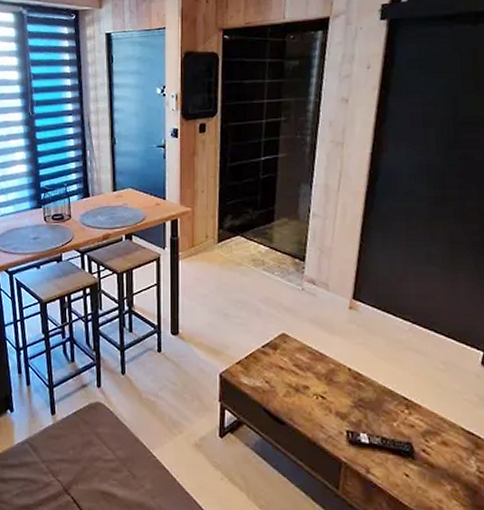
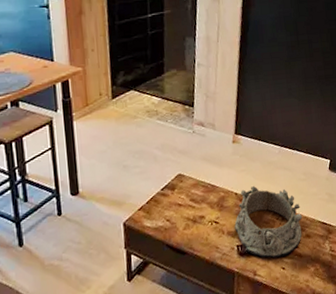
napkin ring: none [345,363,438,460] -> present [234,185,303,258]

